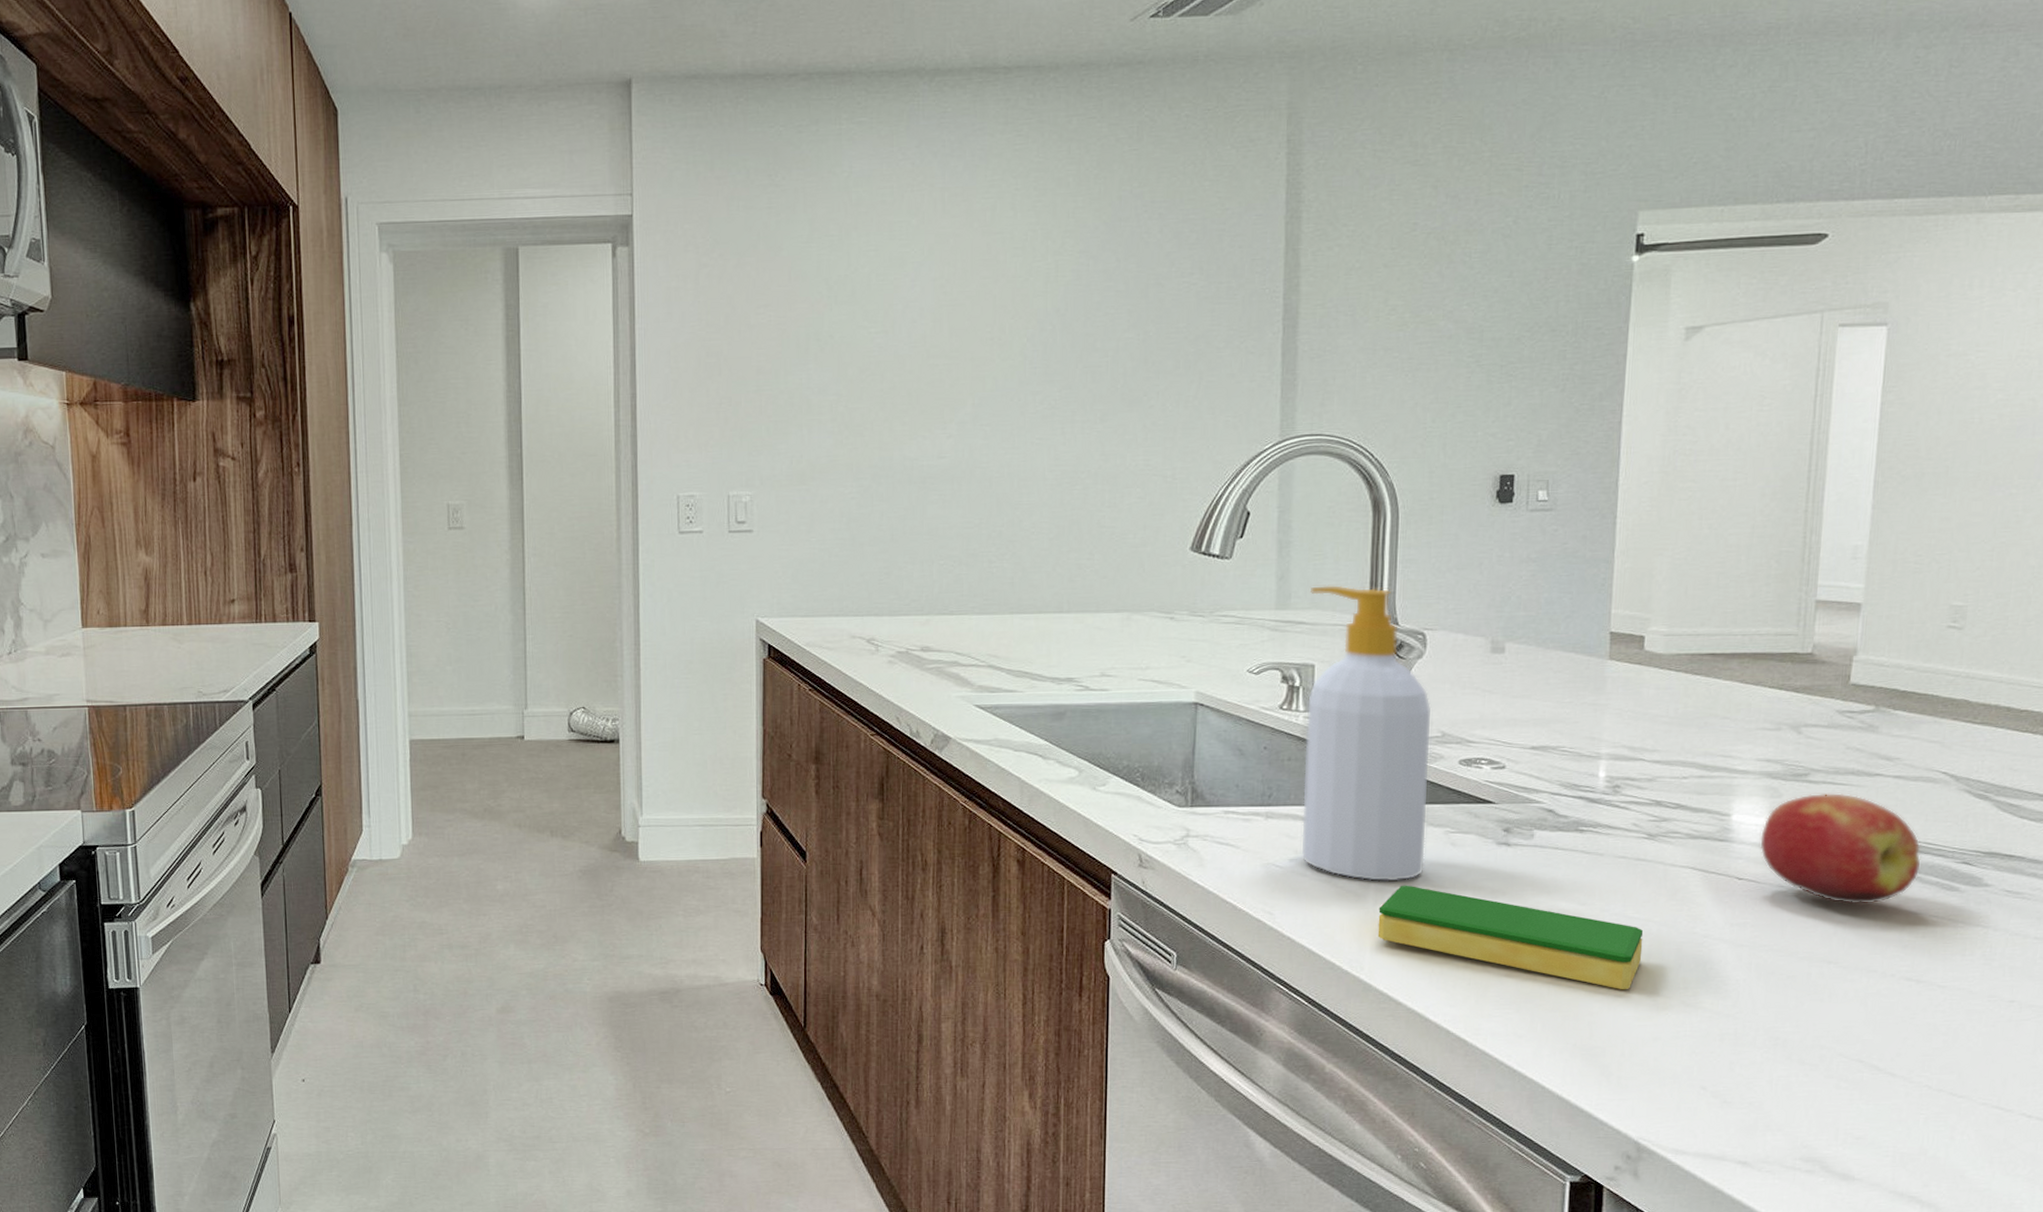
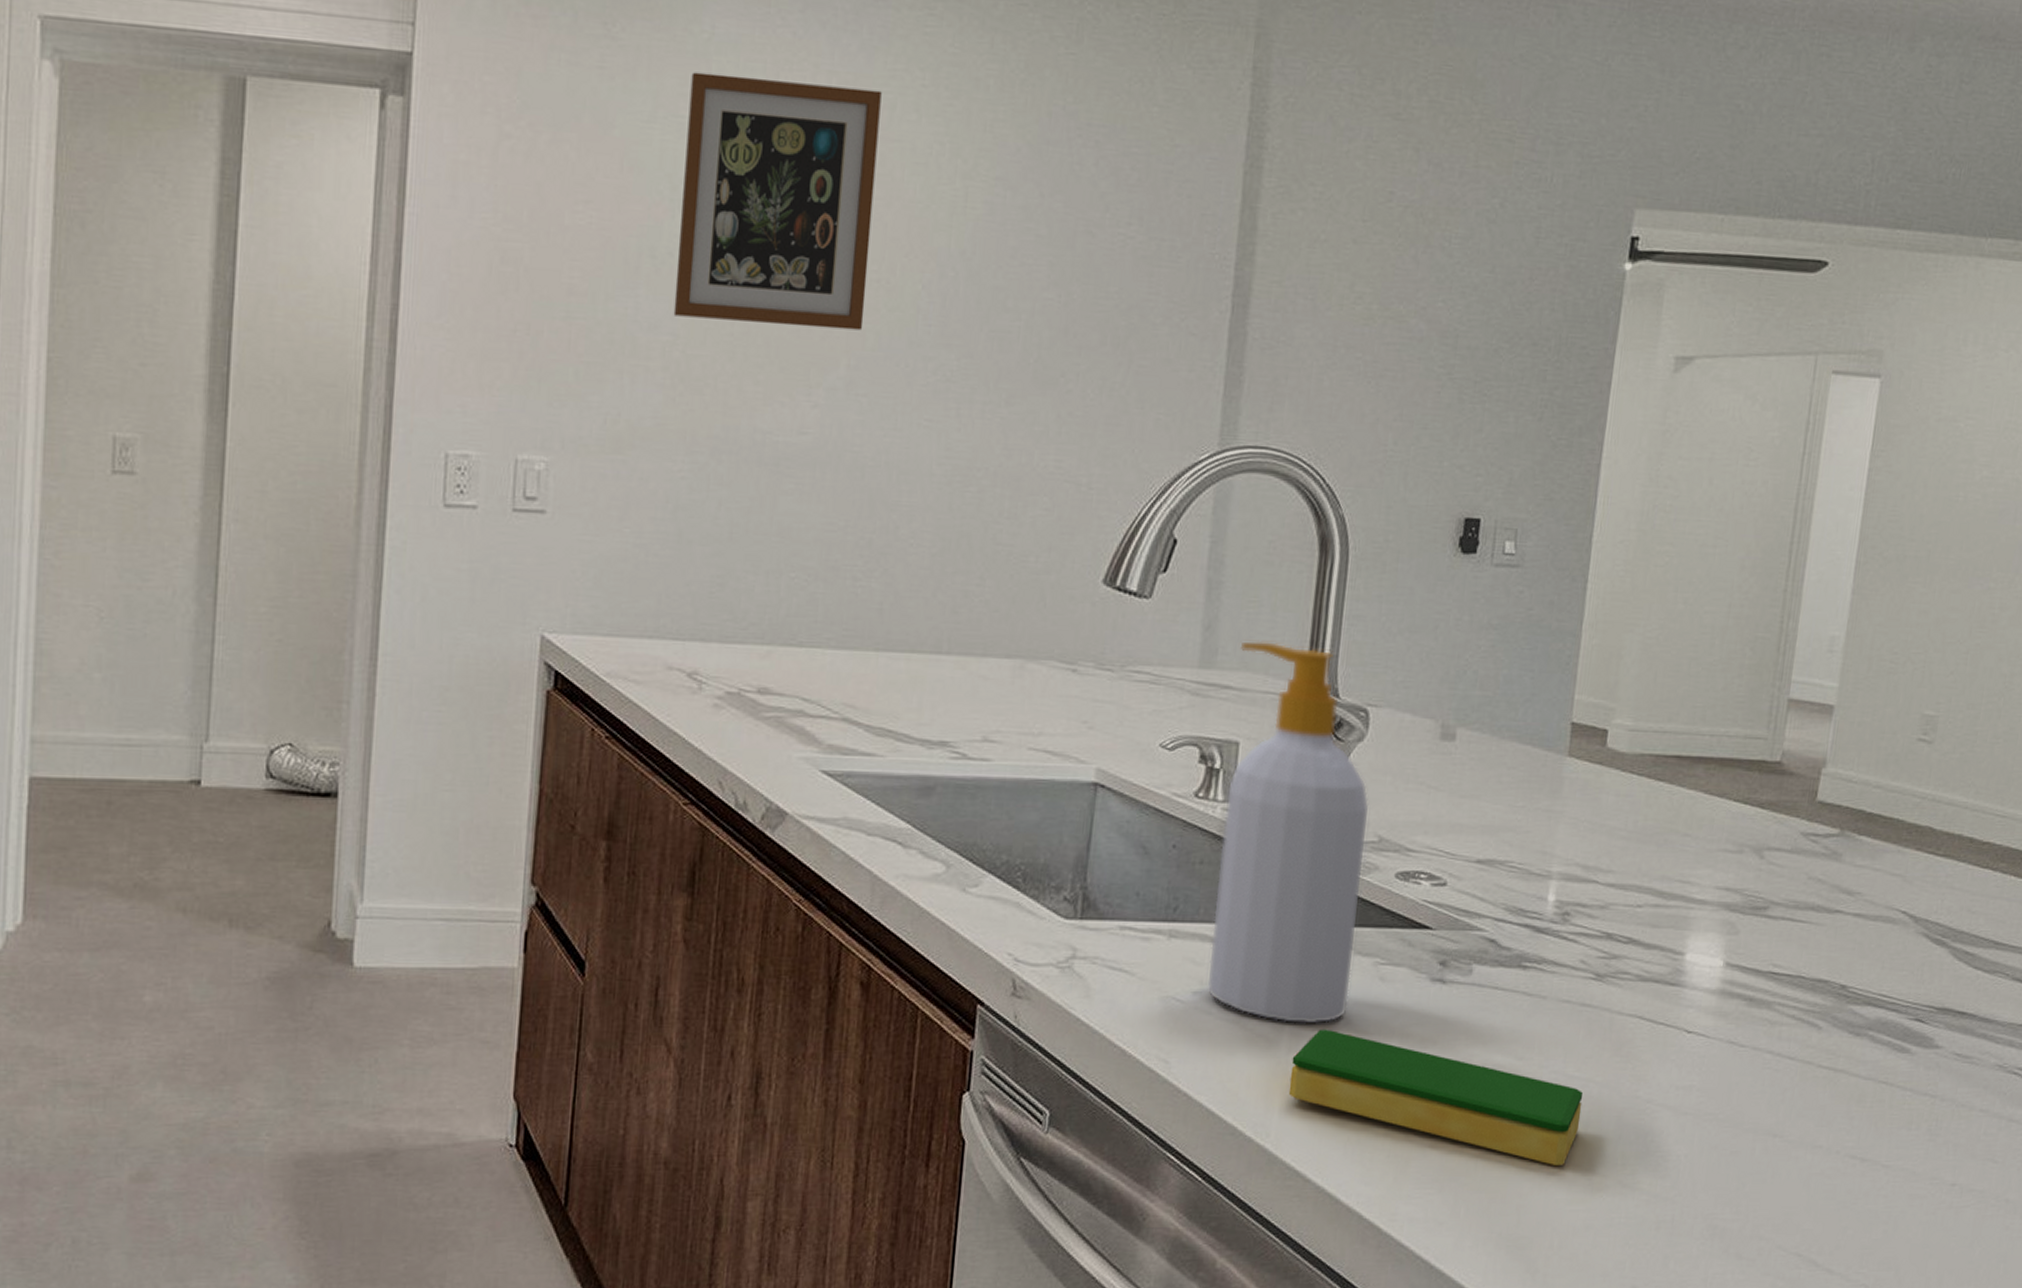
wall art: none [836,197,984,381] -> present [673,72,882,331]
apple: present [1760,793,1921,905] -> none [1712,932,1875,1066]

